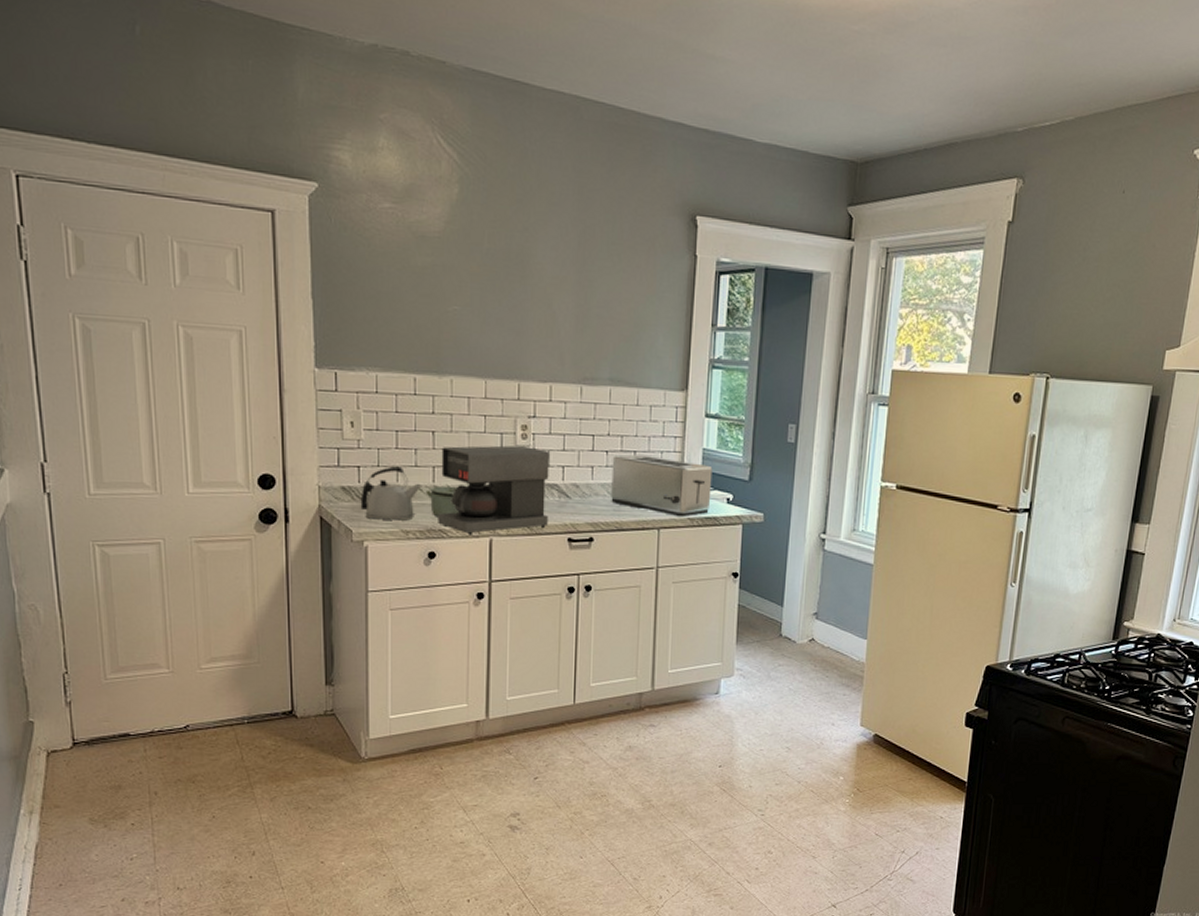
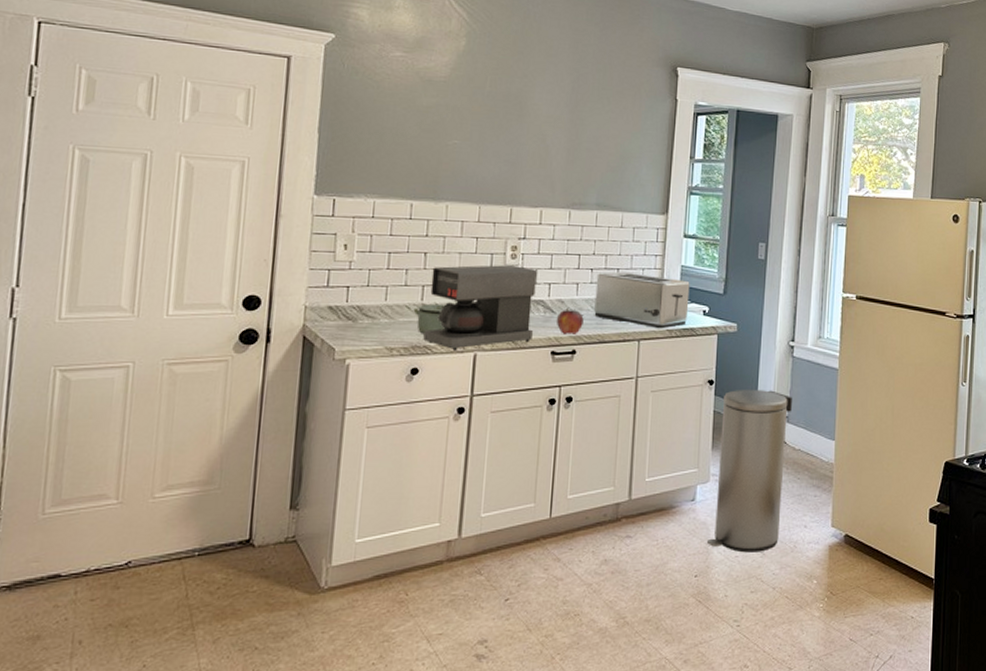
kettle: present [360,466,422,522] -> none [346,286,411,339]
fruit: none [571,493,600,522] -> present [556,309,584,336]
pedal bin: none [730,583,822,747] -> present [706,389,792,553]

